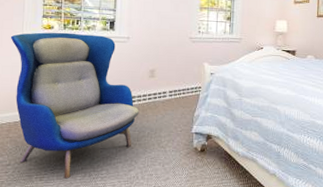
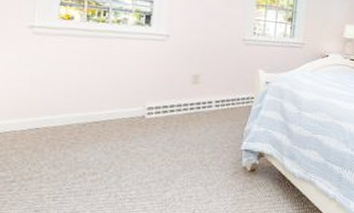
armchair: present [11,32,139,179] -> none [18,23,179,199]

